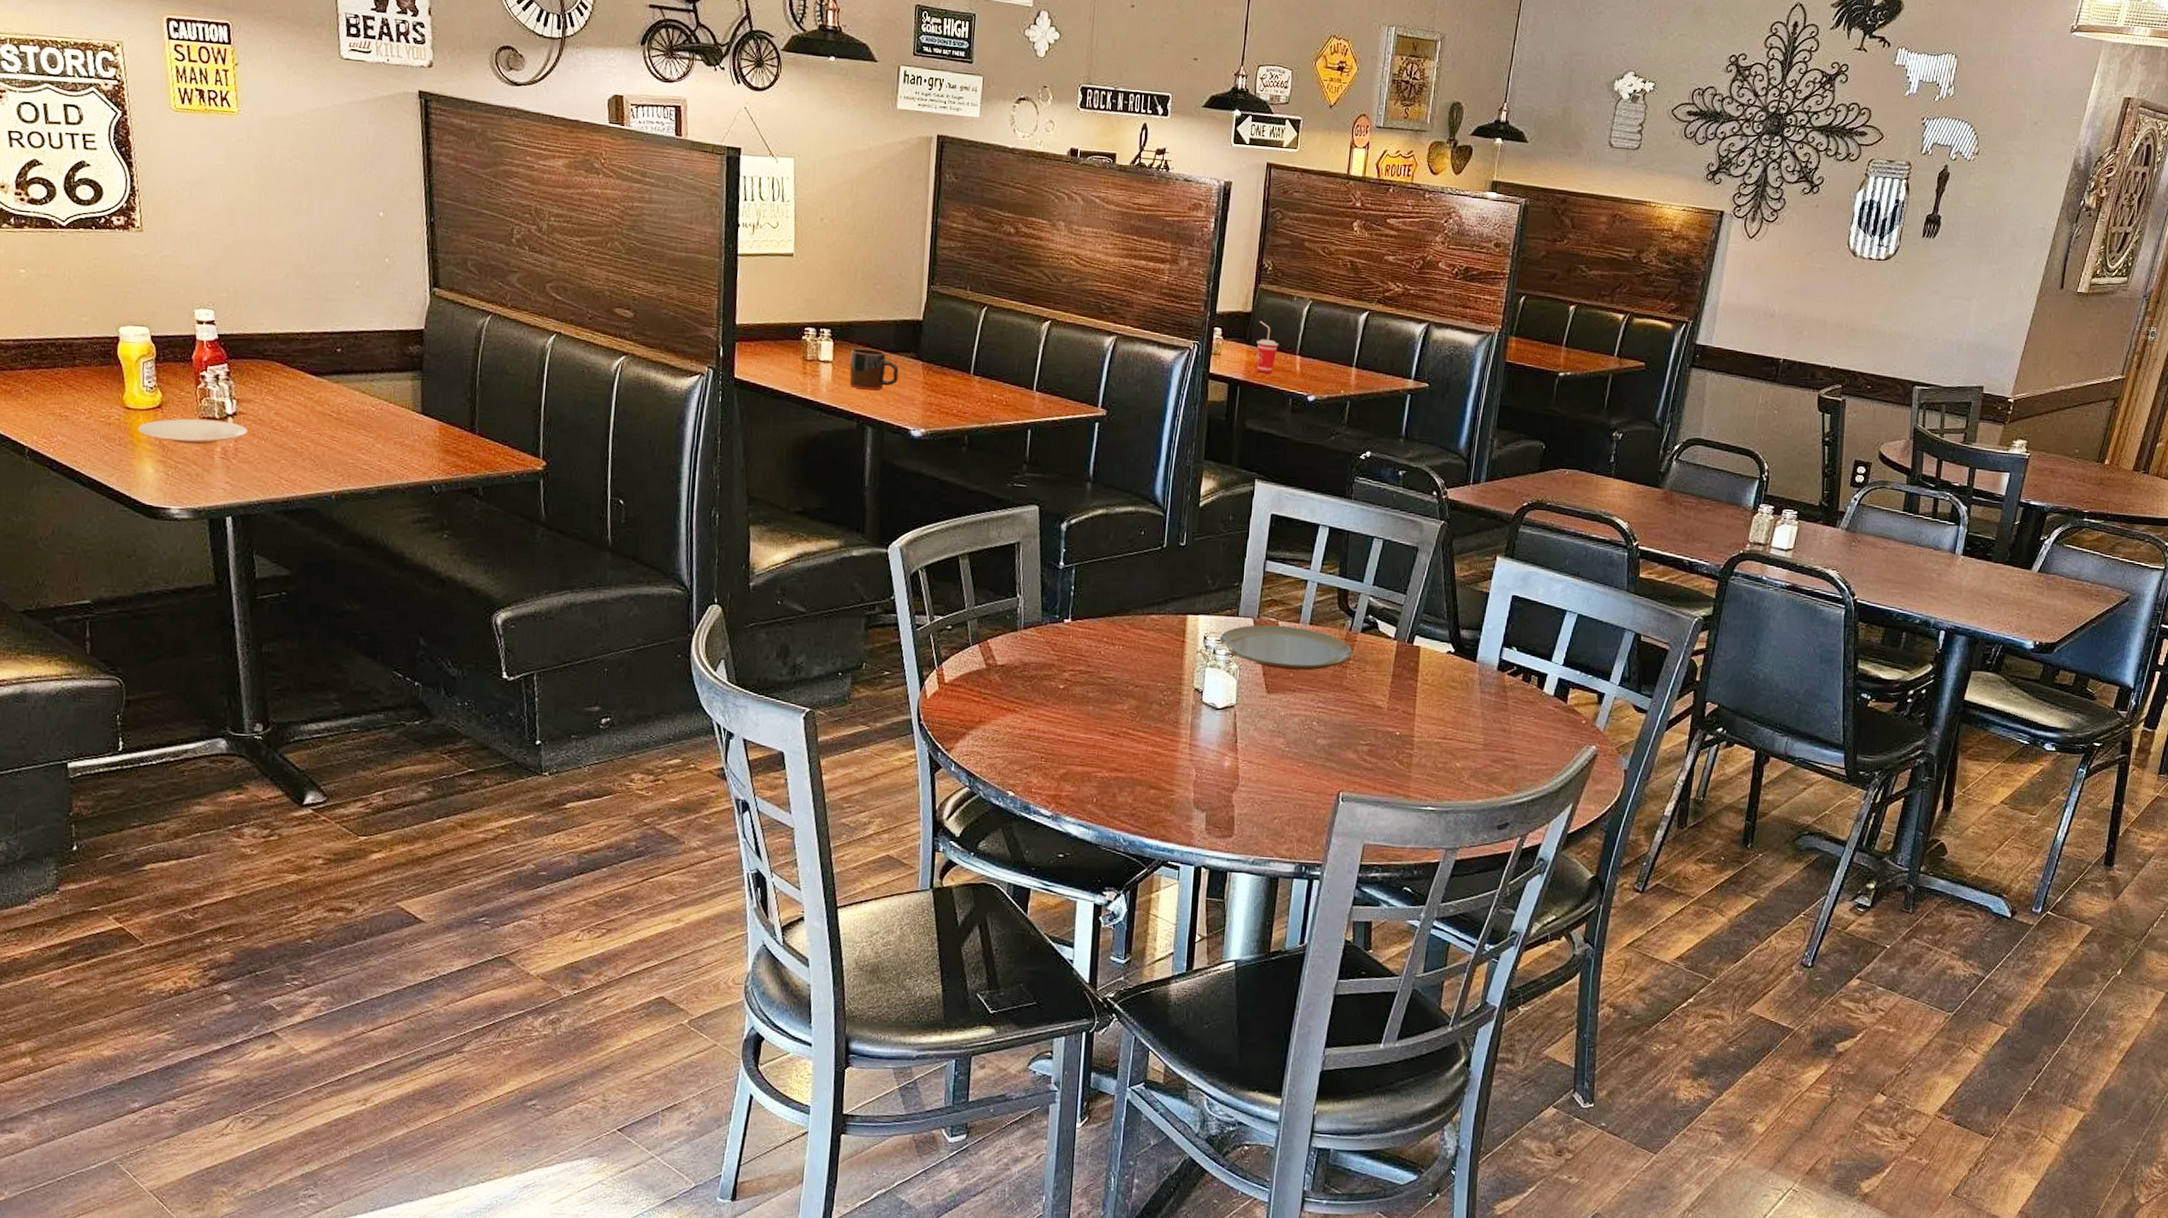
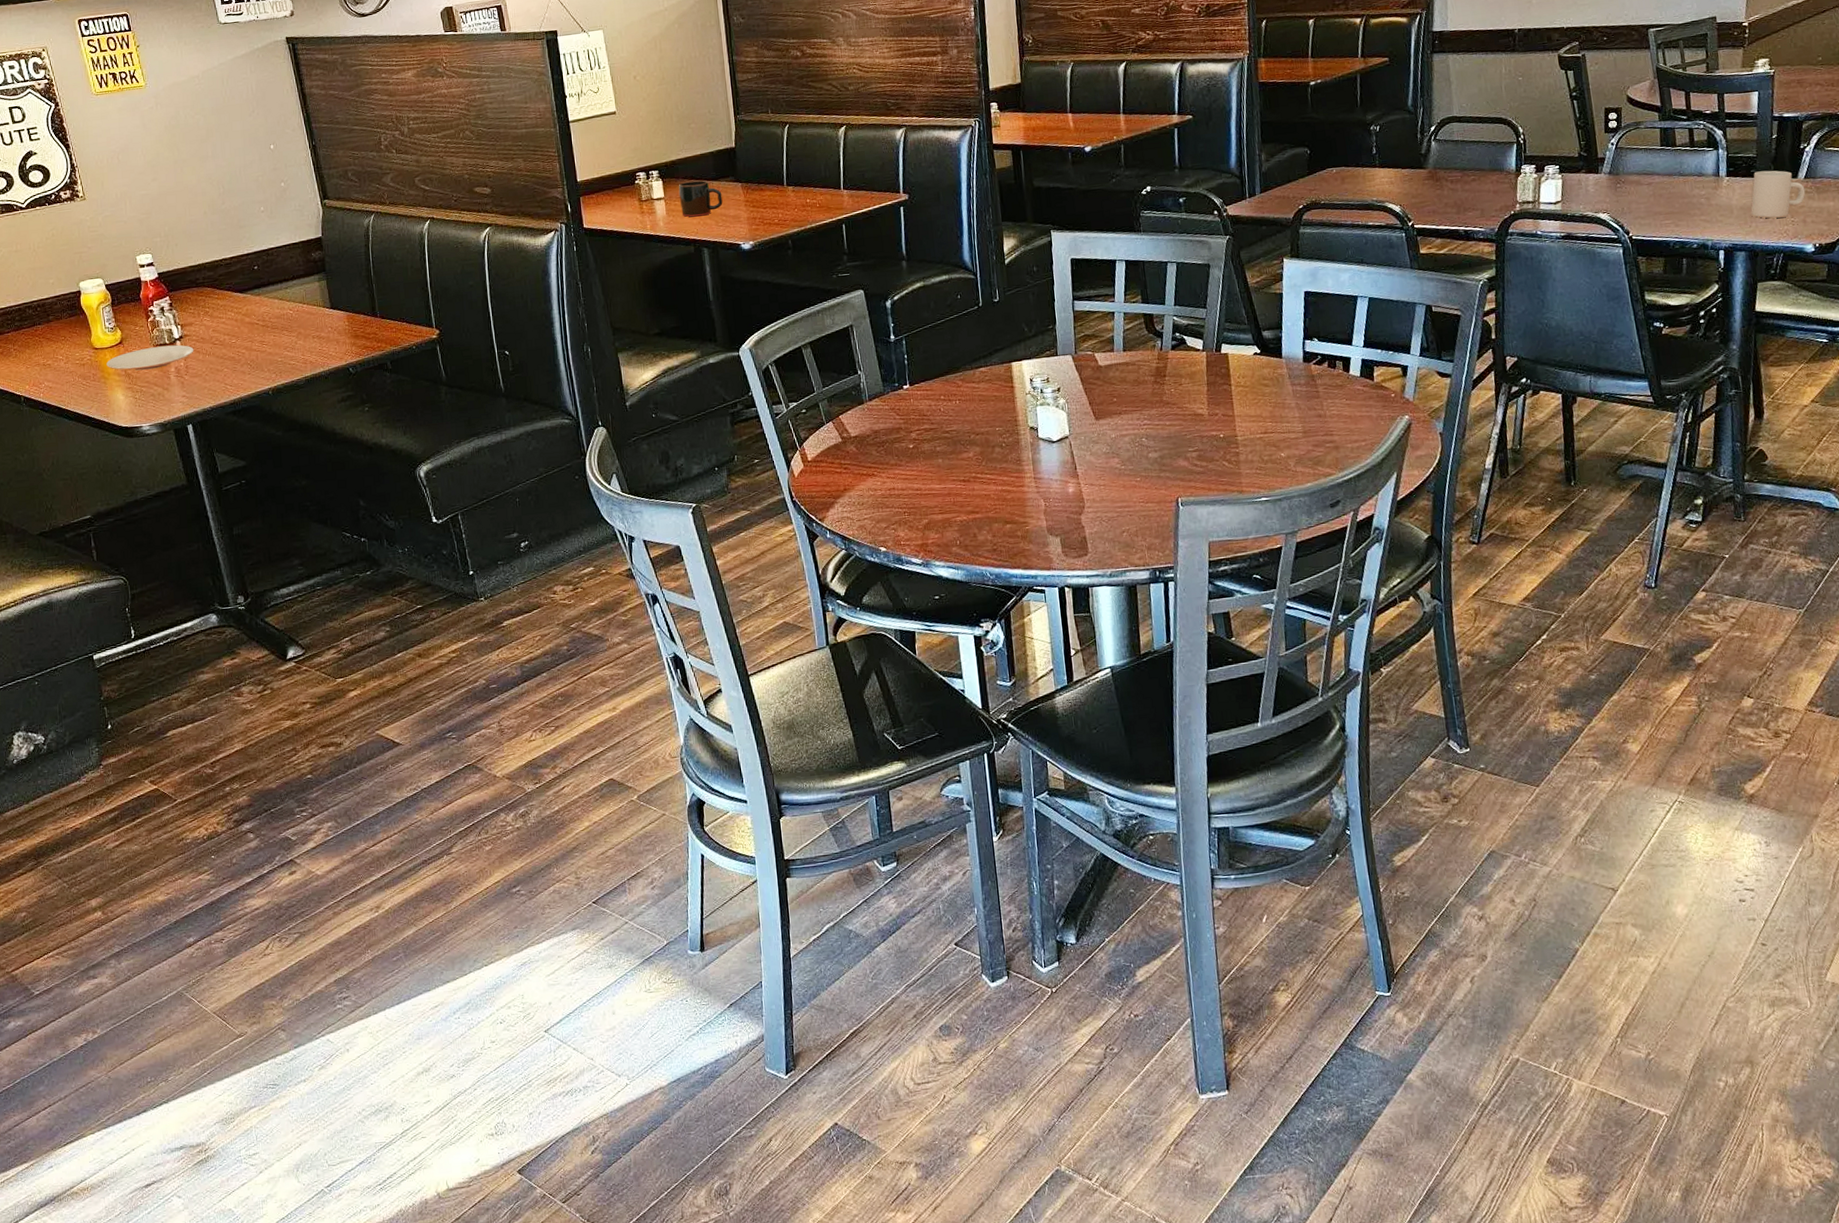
plate: present [1219,624,1353,671] -> none [1044,355,1167,397]
beverage cup: present [1256,321,1279,374] -> none [1029,89,1051,135]
mug: none [1979,556,2037,608] -> present [1750,170,1806,219]

